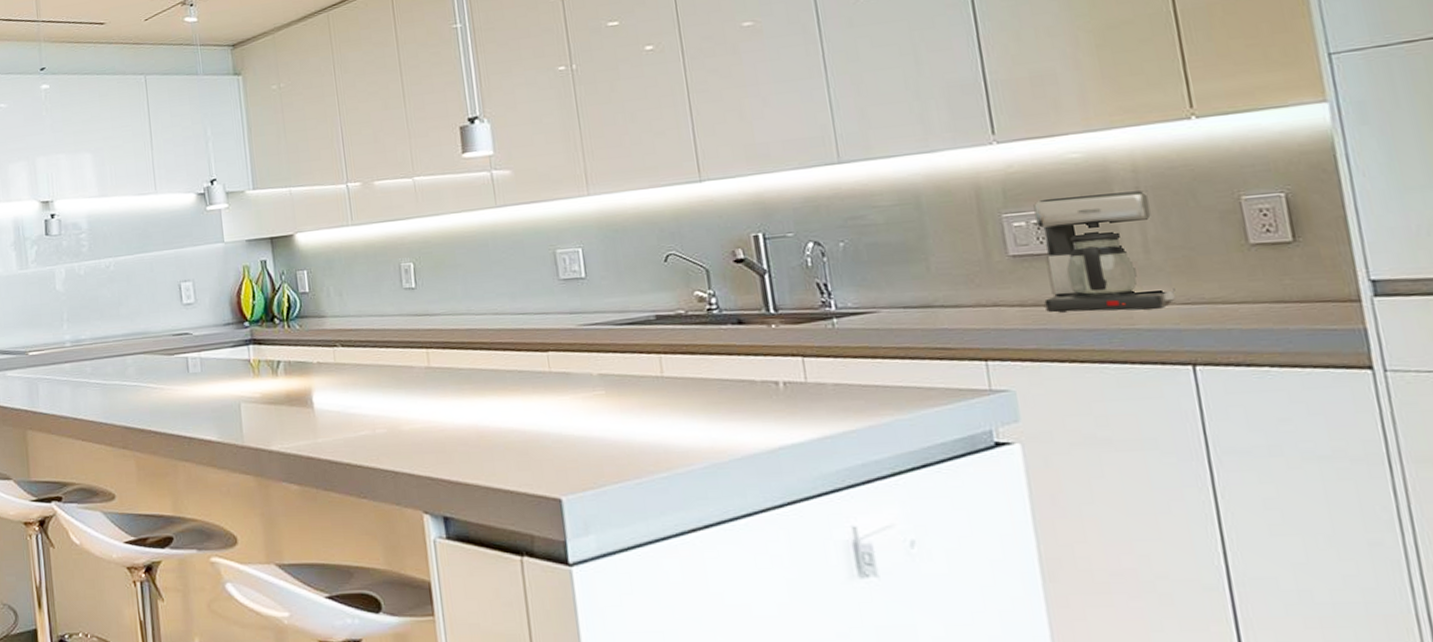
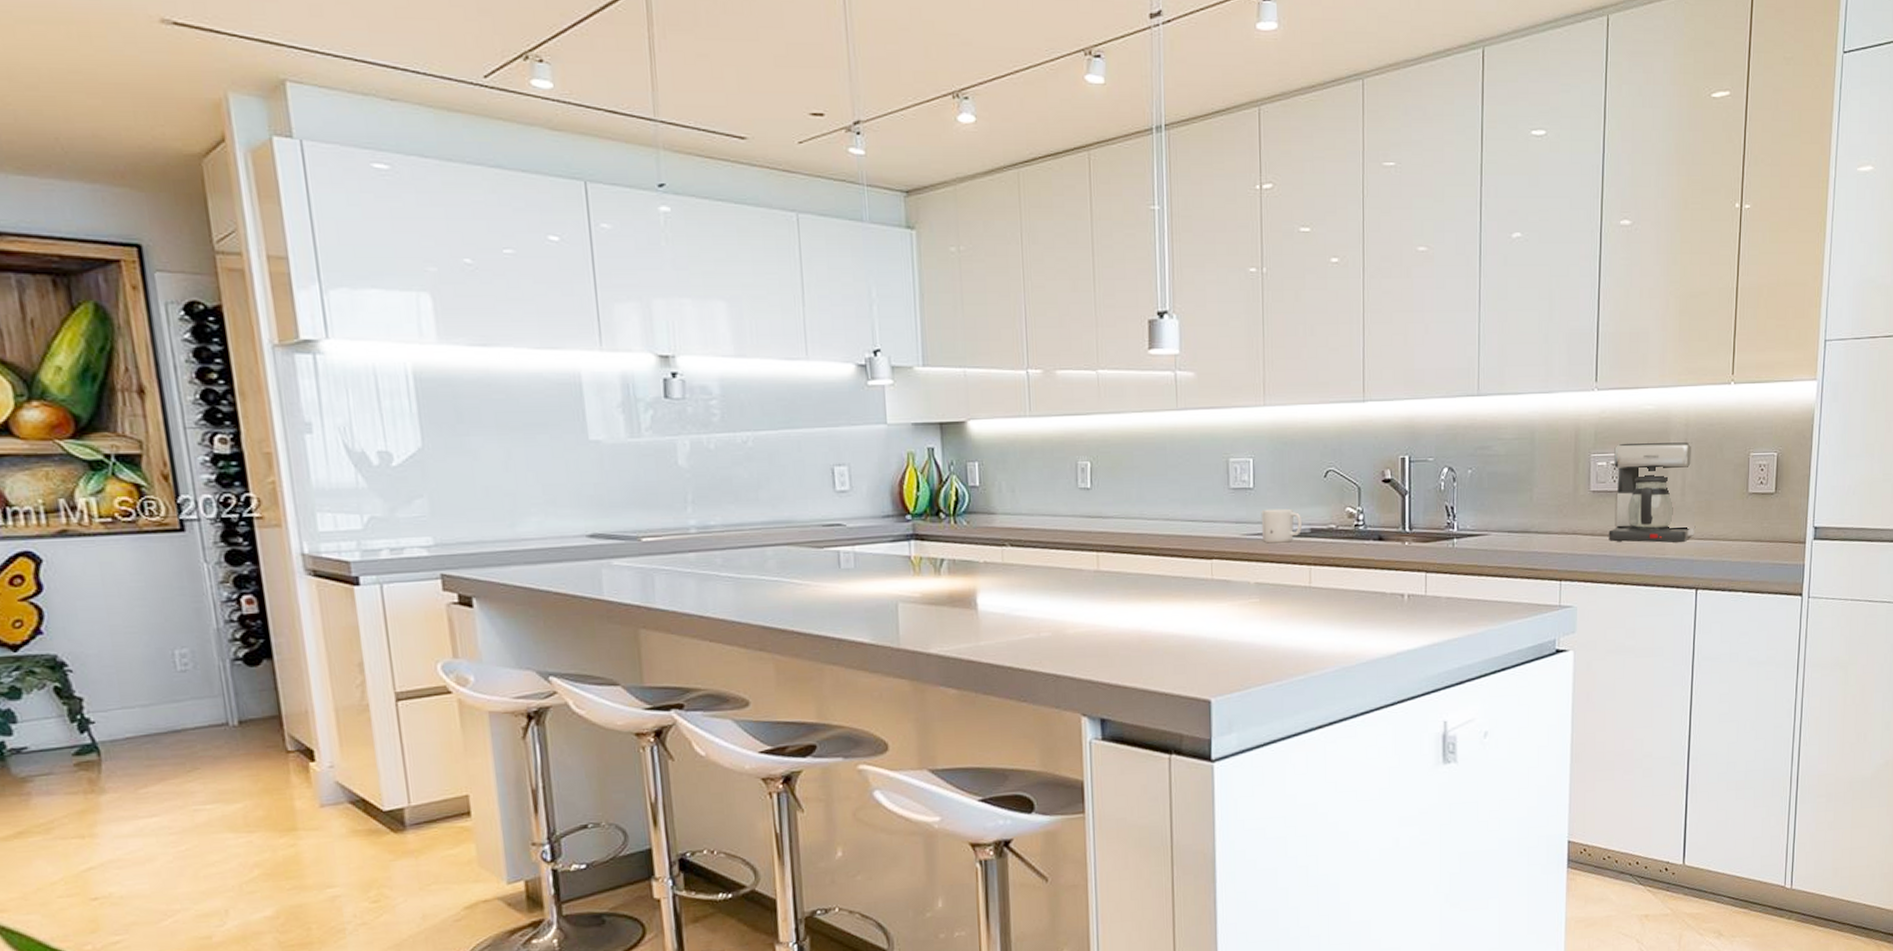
mug: none [596,296,646,333] -> present [1261,508,1303,544]

